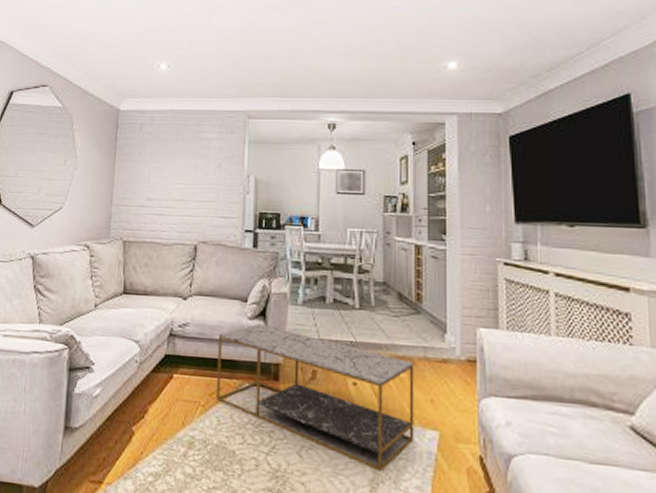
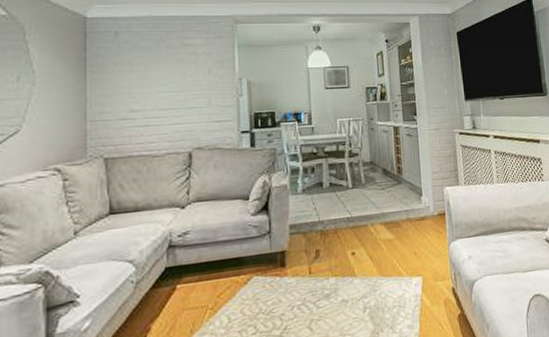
coffee table: present [216,324,414,472] -> none [222,217,404,323]

